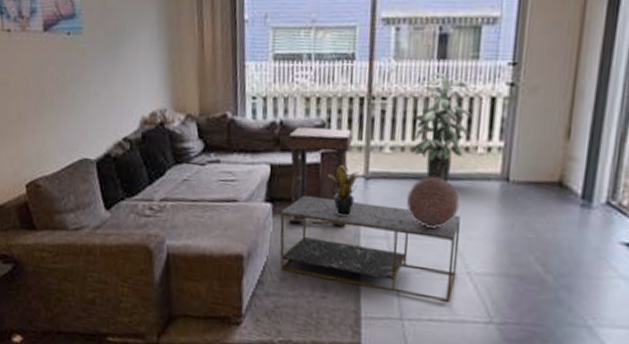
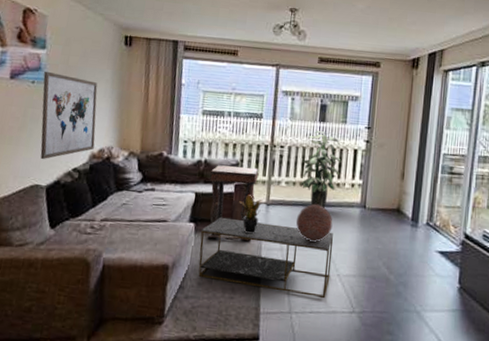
wall art: none [79,18,145,129] -> present [40,71,98,160]

